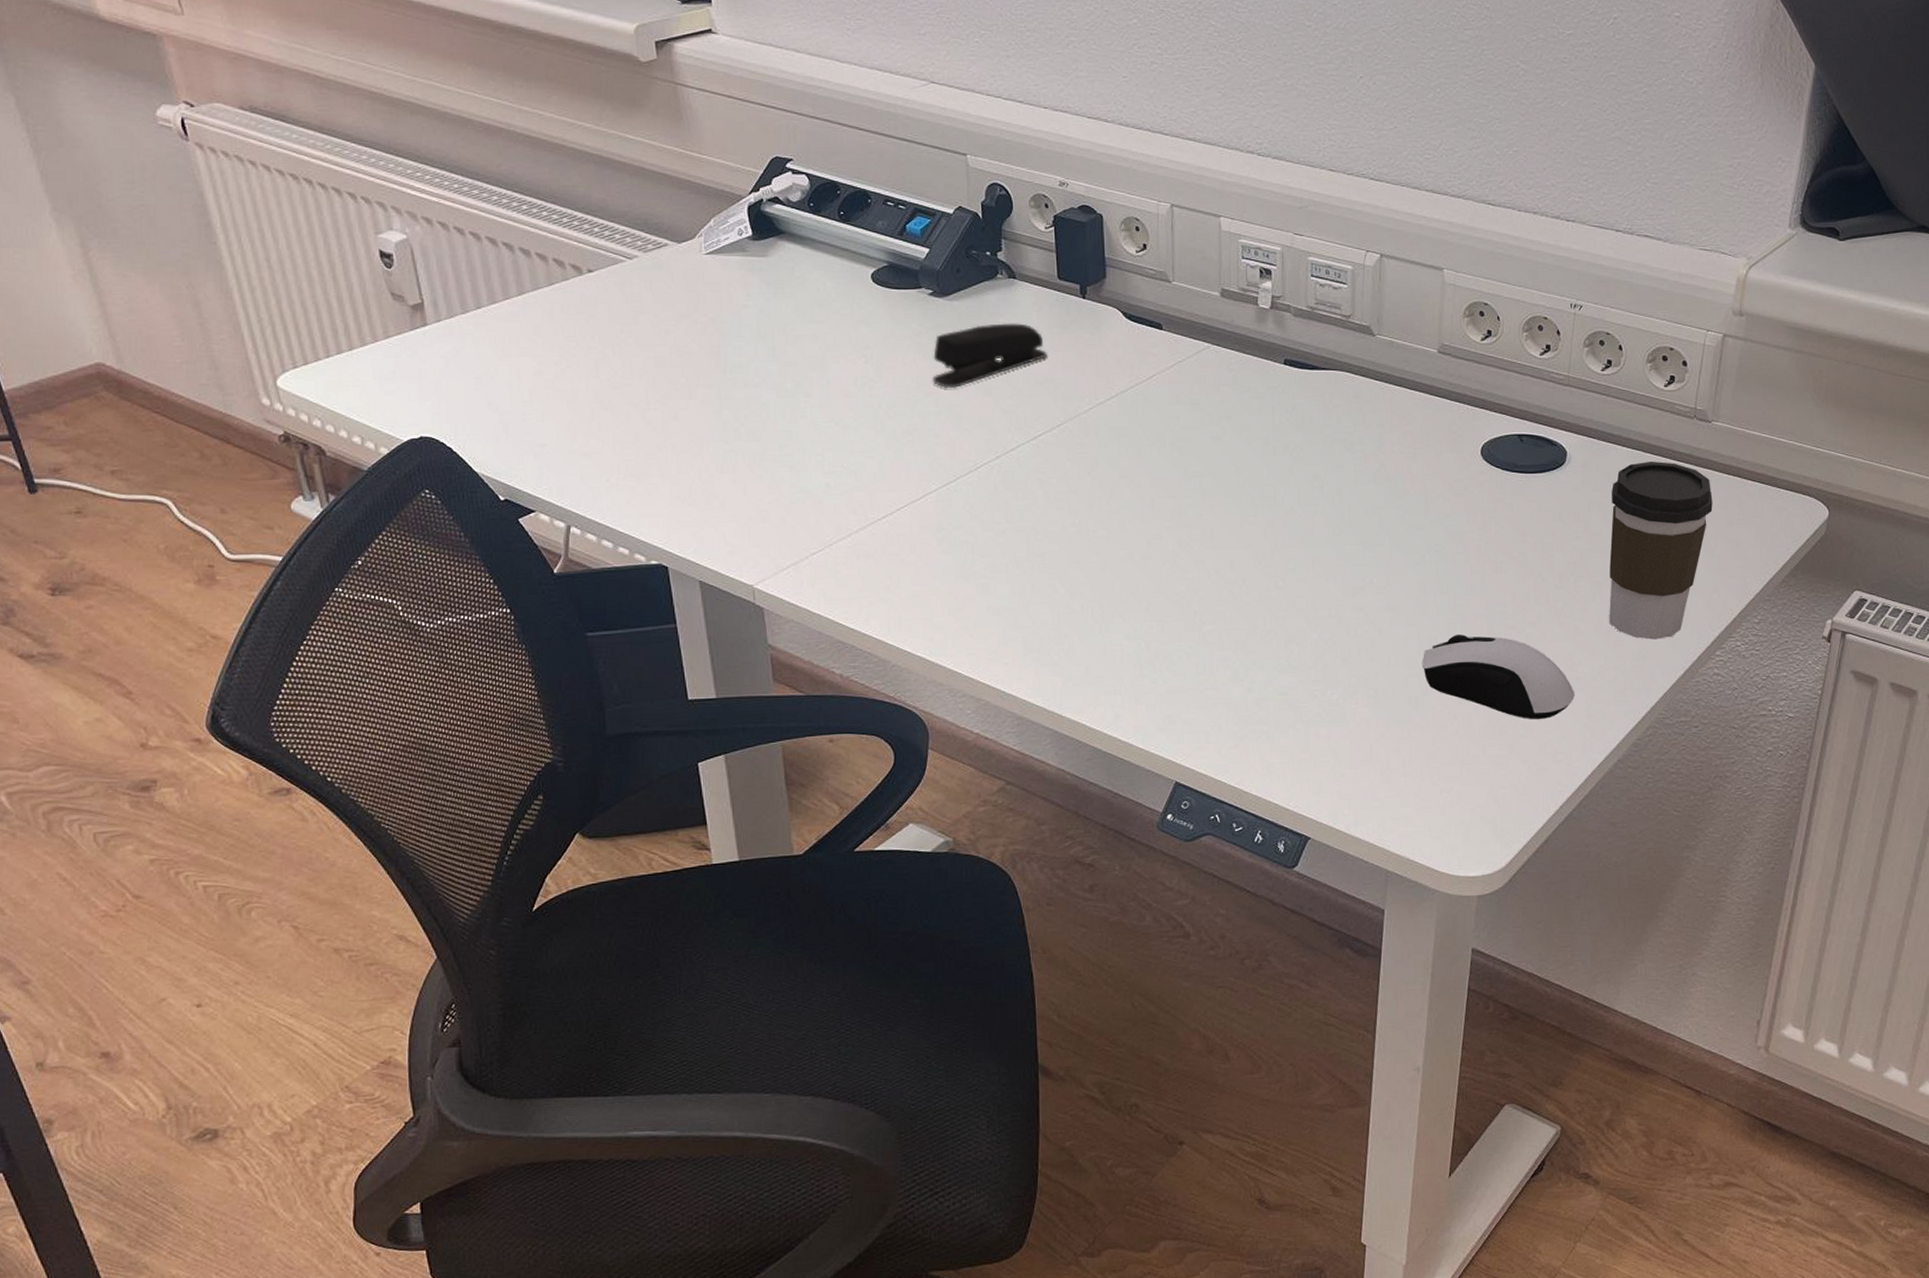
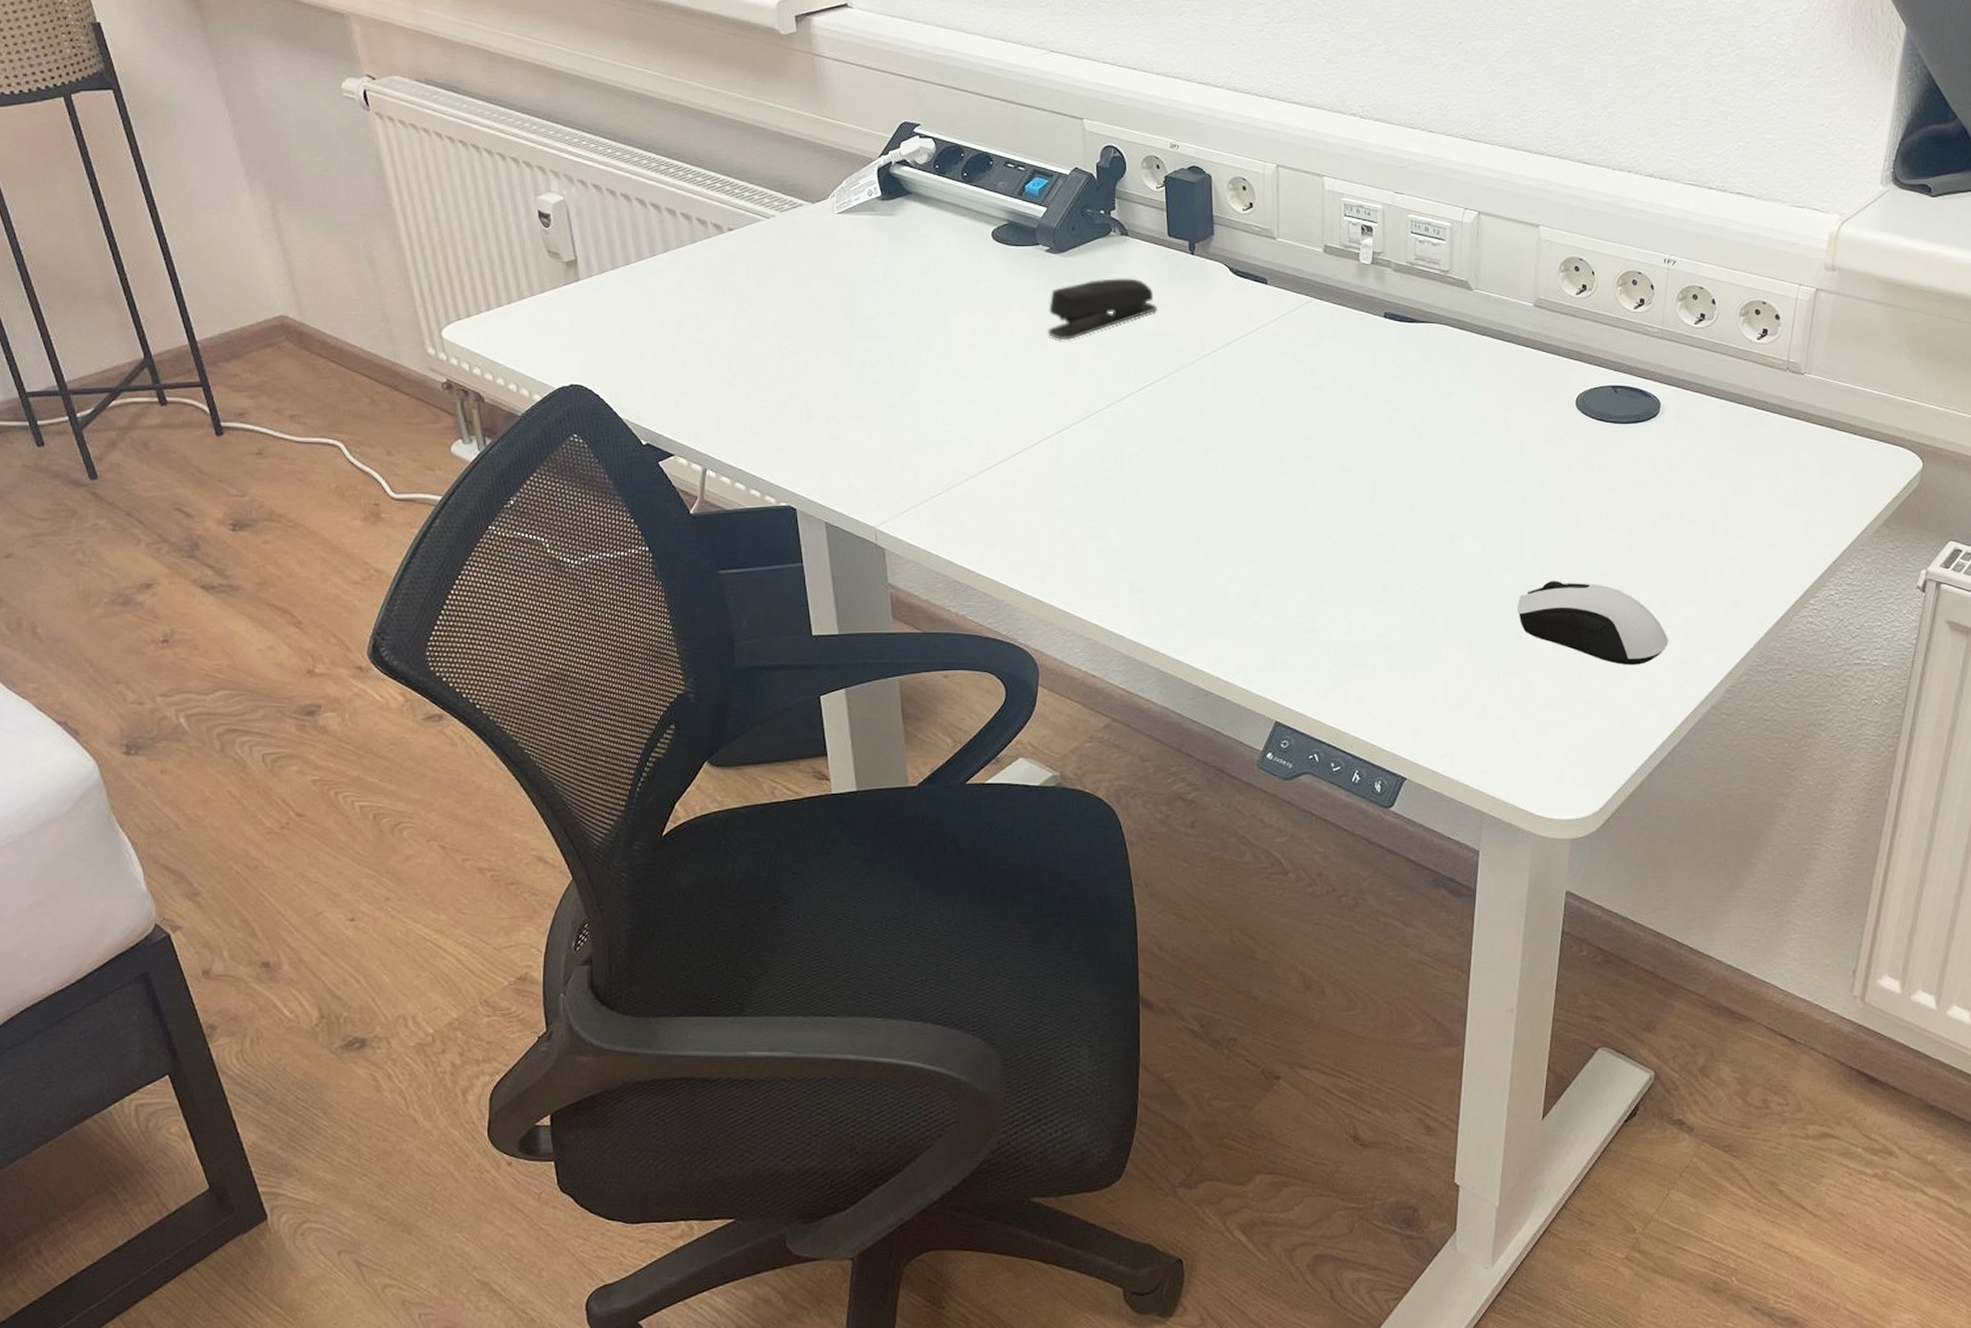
coffee cup: present [1609,462,1713,640] -> none [1702,413,1806,588]

